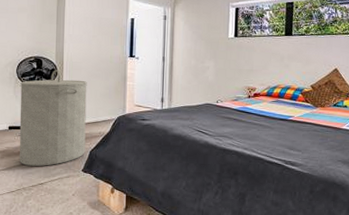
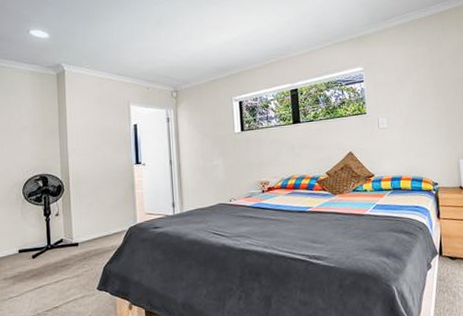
laundry hamper: present [19,70,87,167] -> none [27,186,99,290]

